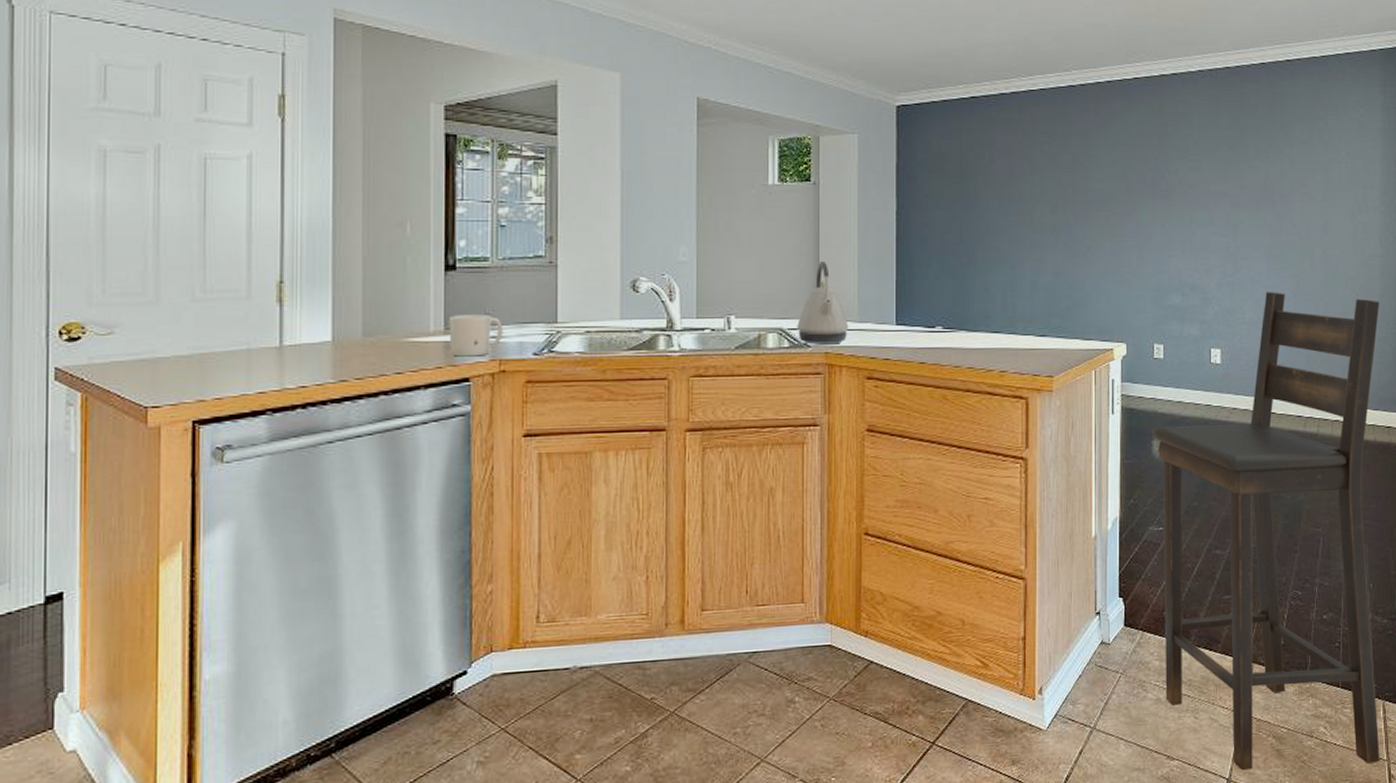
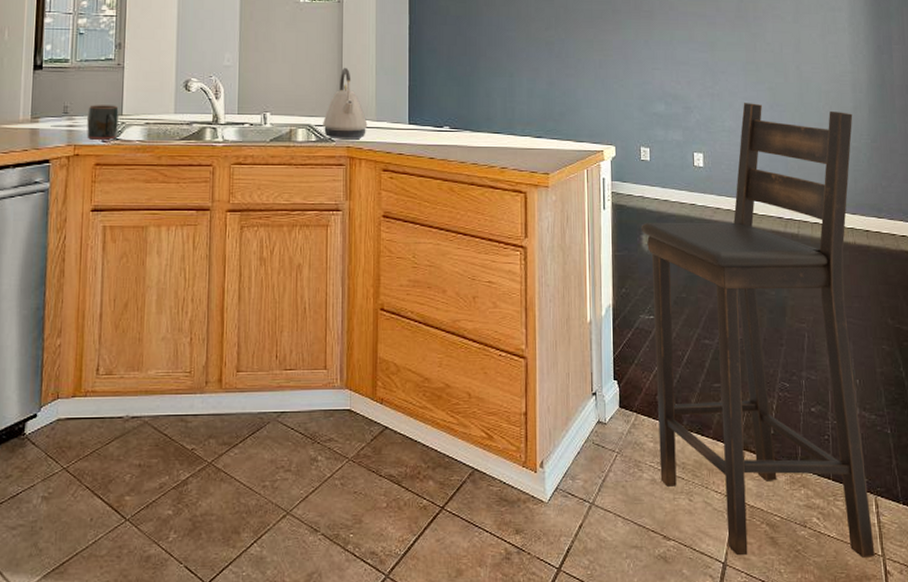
mug: present [449,315,503,357] -> none [34,107,78,142]
mug: none [514,311,552,353] -> present [87,105,119,140]

